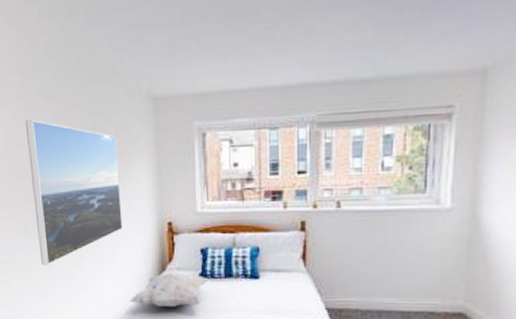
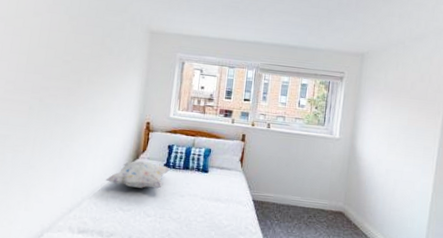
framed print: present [26,119,123,265] -> none [37,29,119,144]

